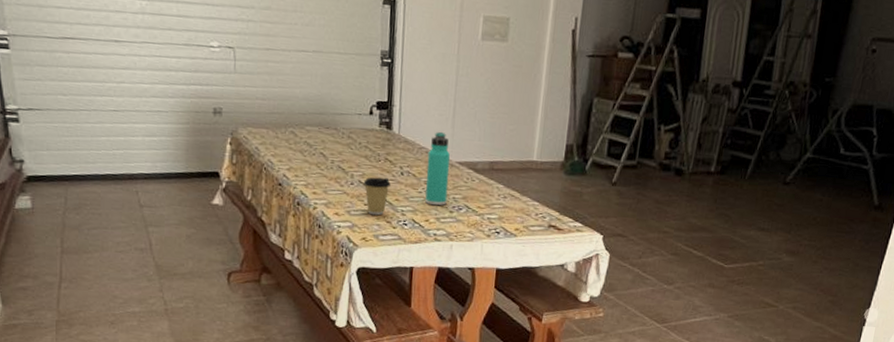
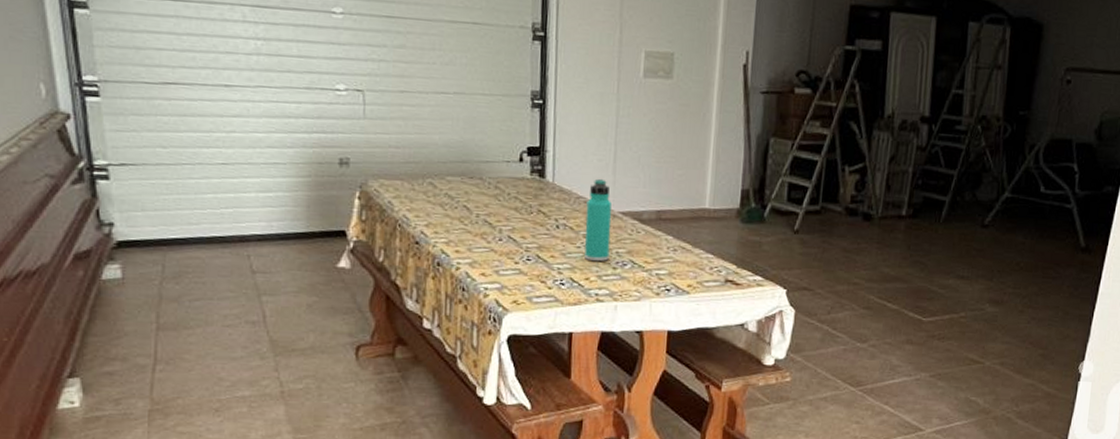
coffee cup: present [363,177,391,216] -> none [513,231,545,275]

